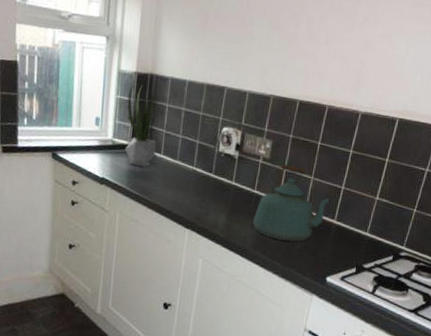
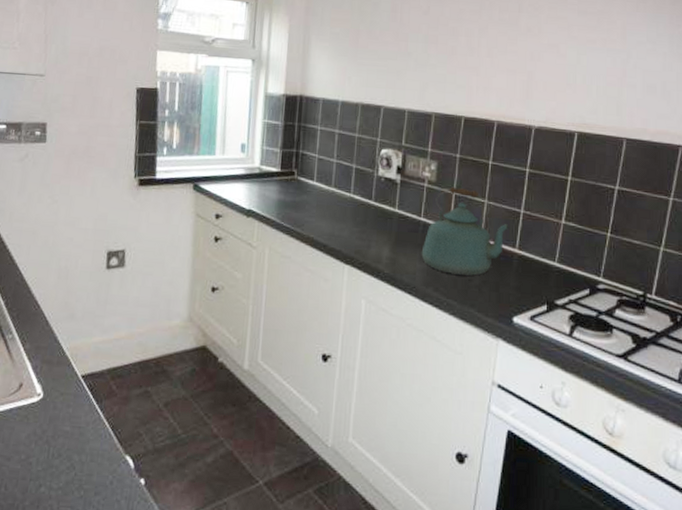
potted plant: present [125,85,158,166] -> none [273,108,309,195]

